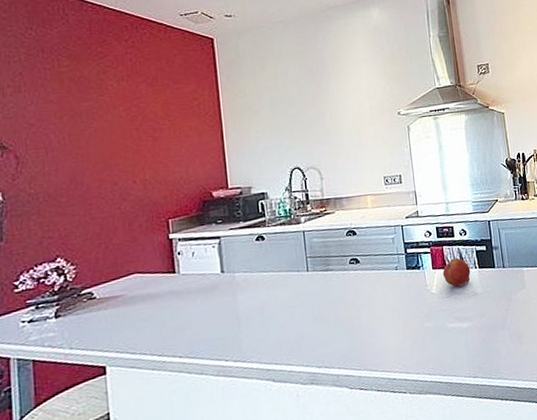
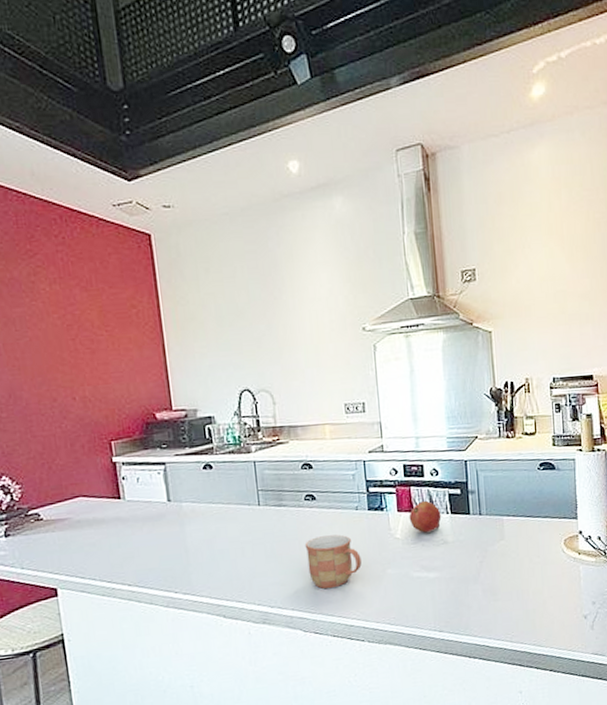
mug: none [350,293,402,346] -> present [304,534,362,589]

